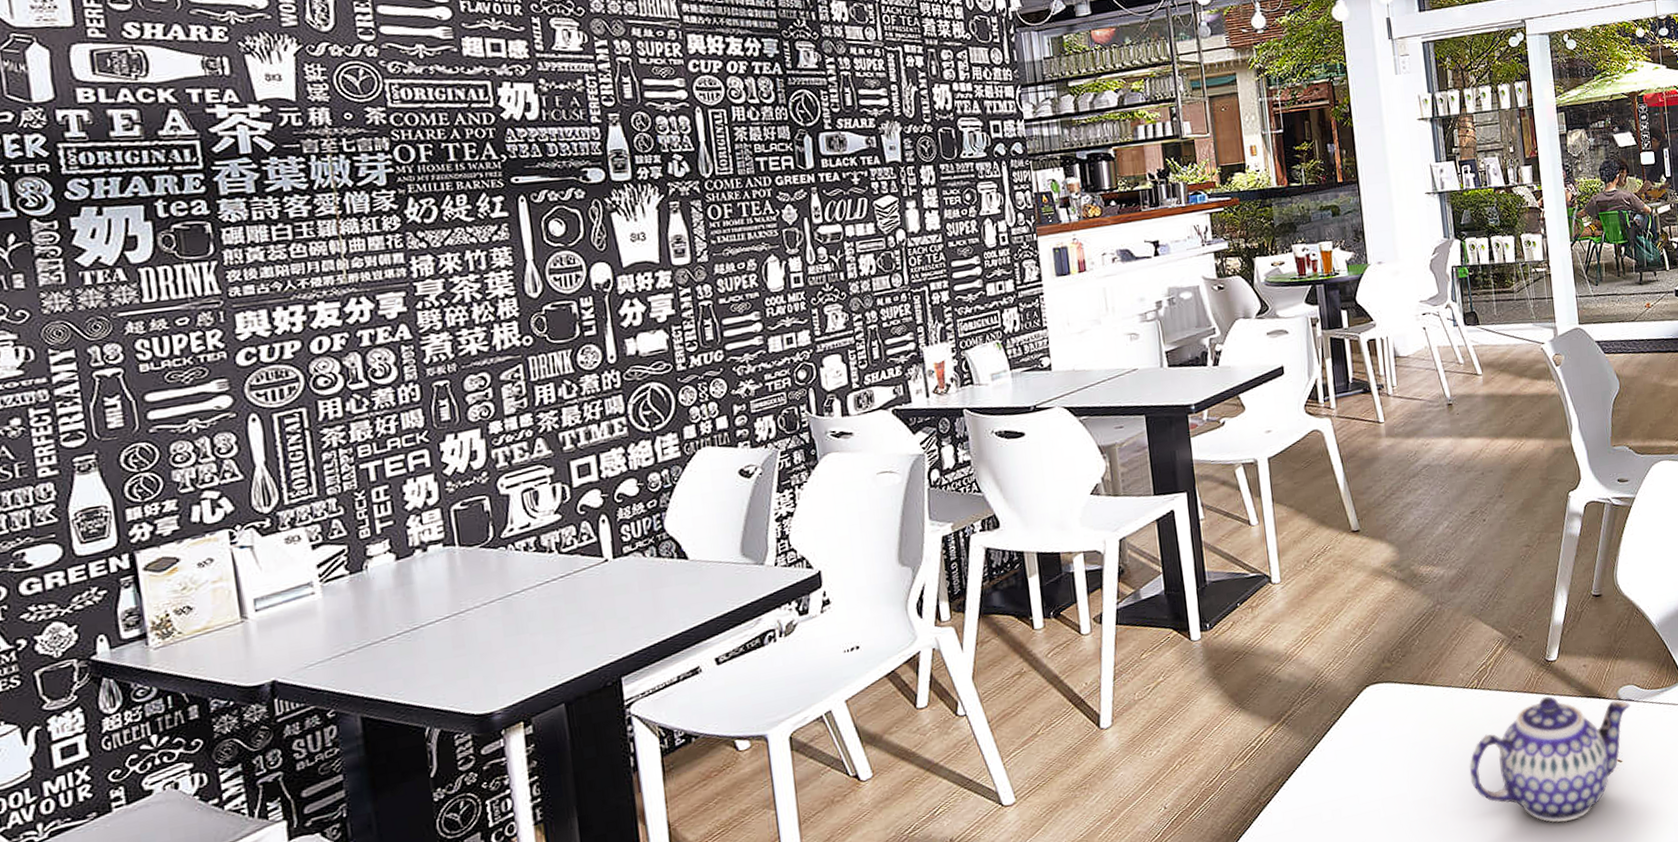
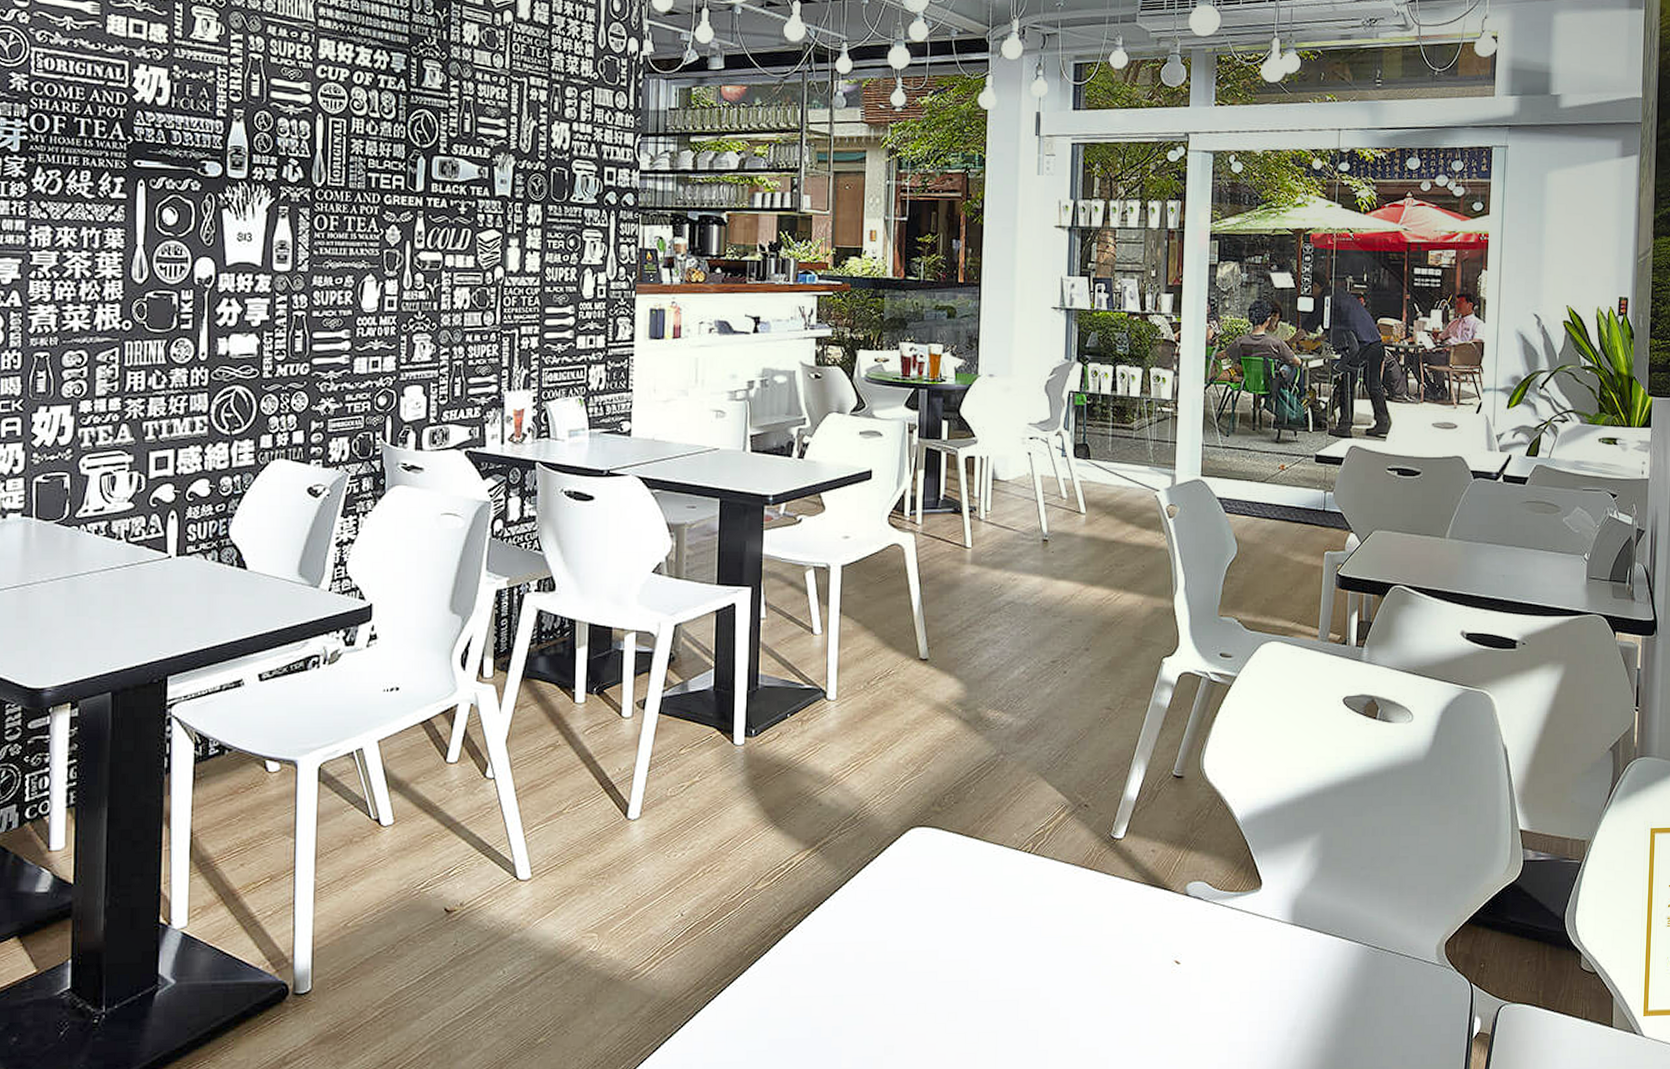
teapot: present [1469,696,1630,823] -> none [1009,876,1198,1018]

